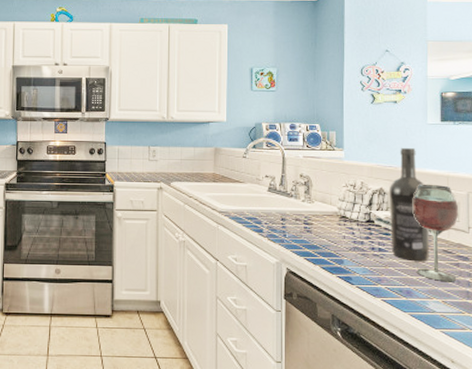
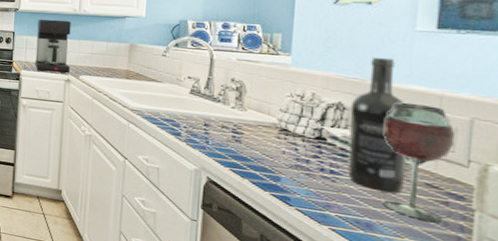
coffee maker: none [128,127,161,181] -> present [35,19,71,74]

